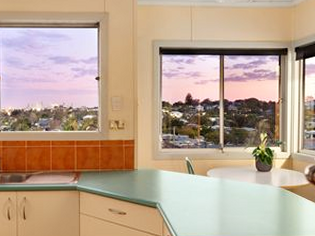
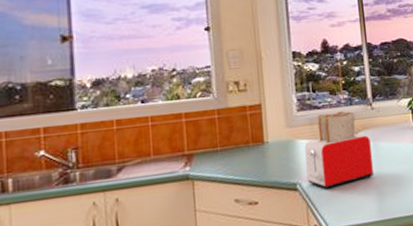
toaster: none [165,152,218,210] -> present [305,111,373,189]

